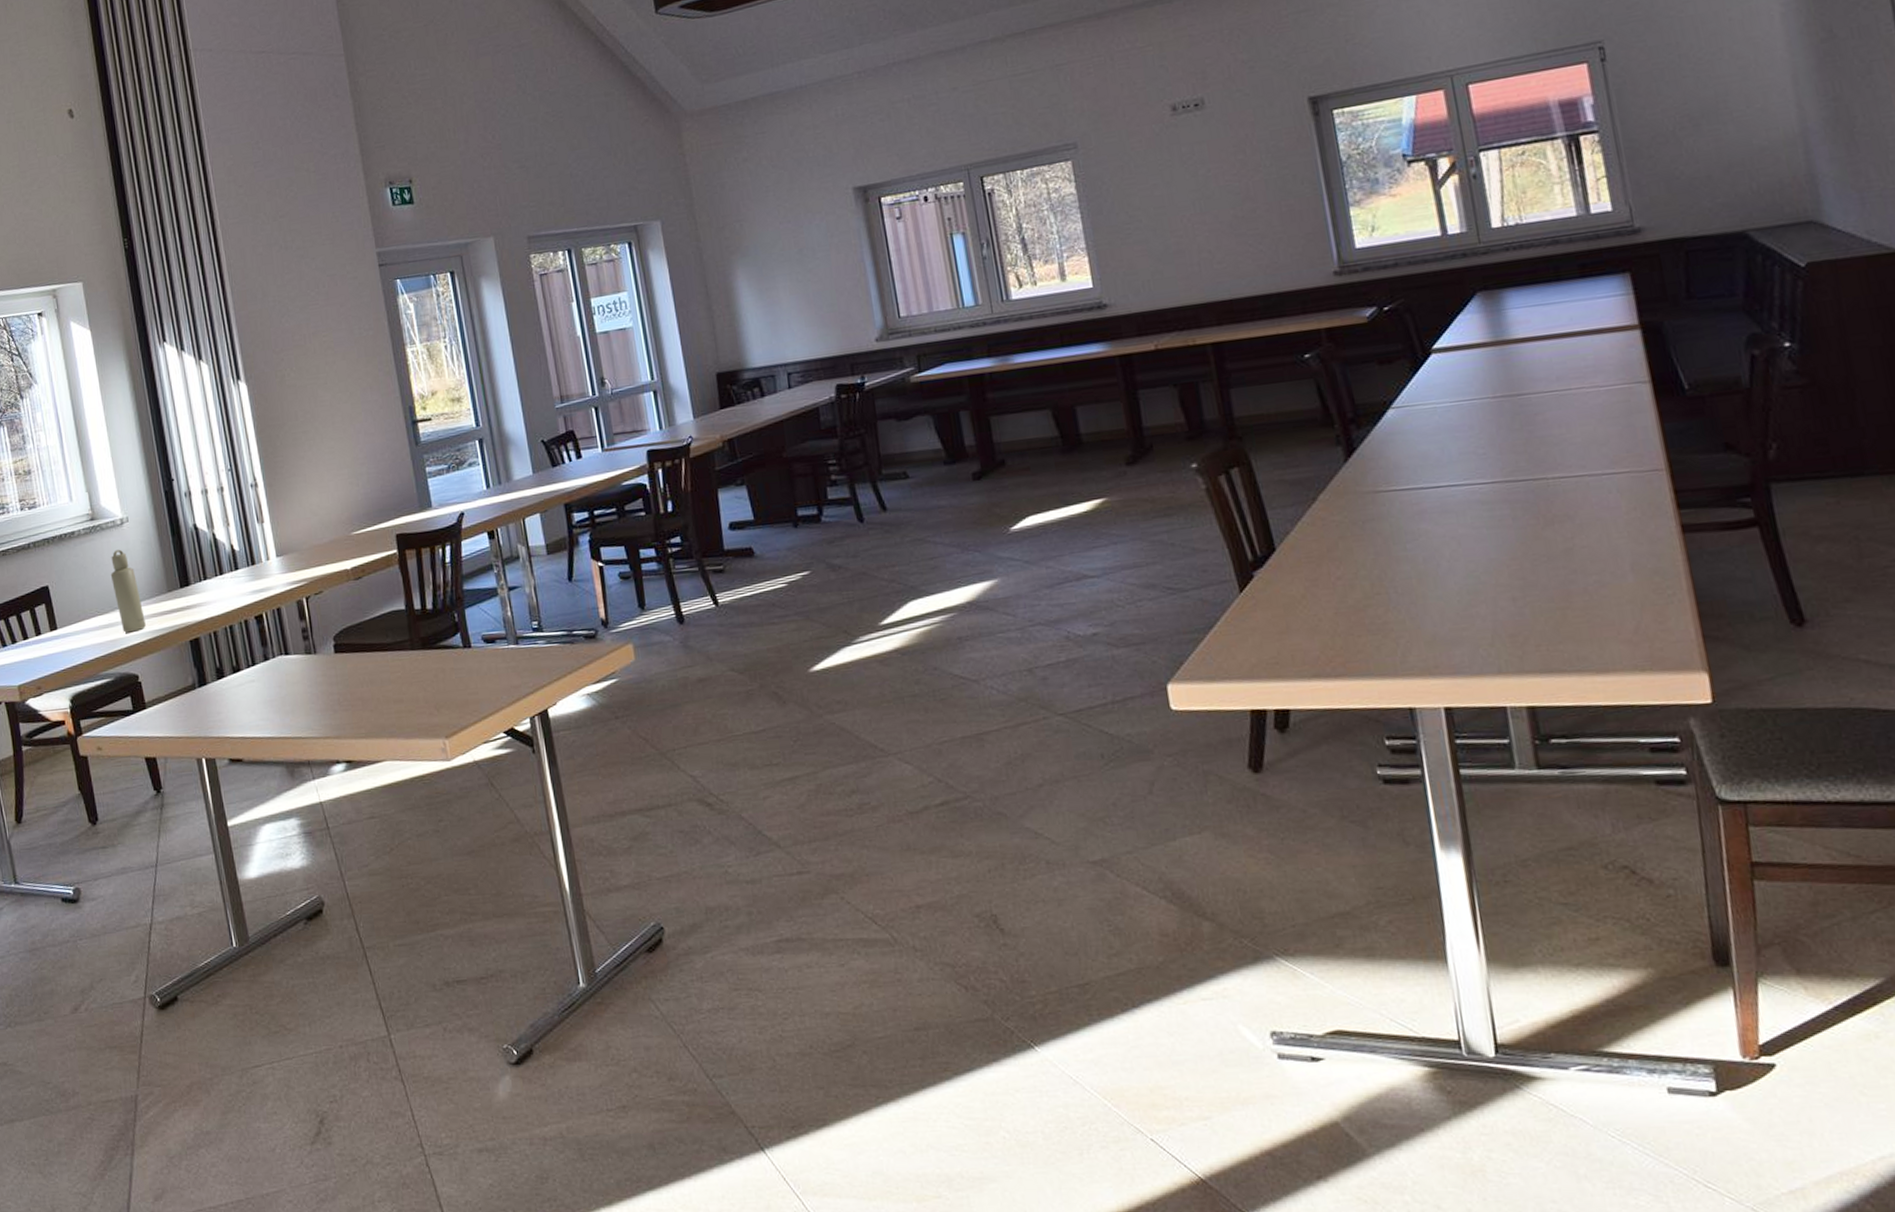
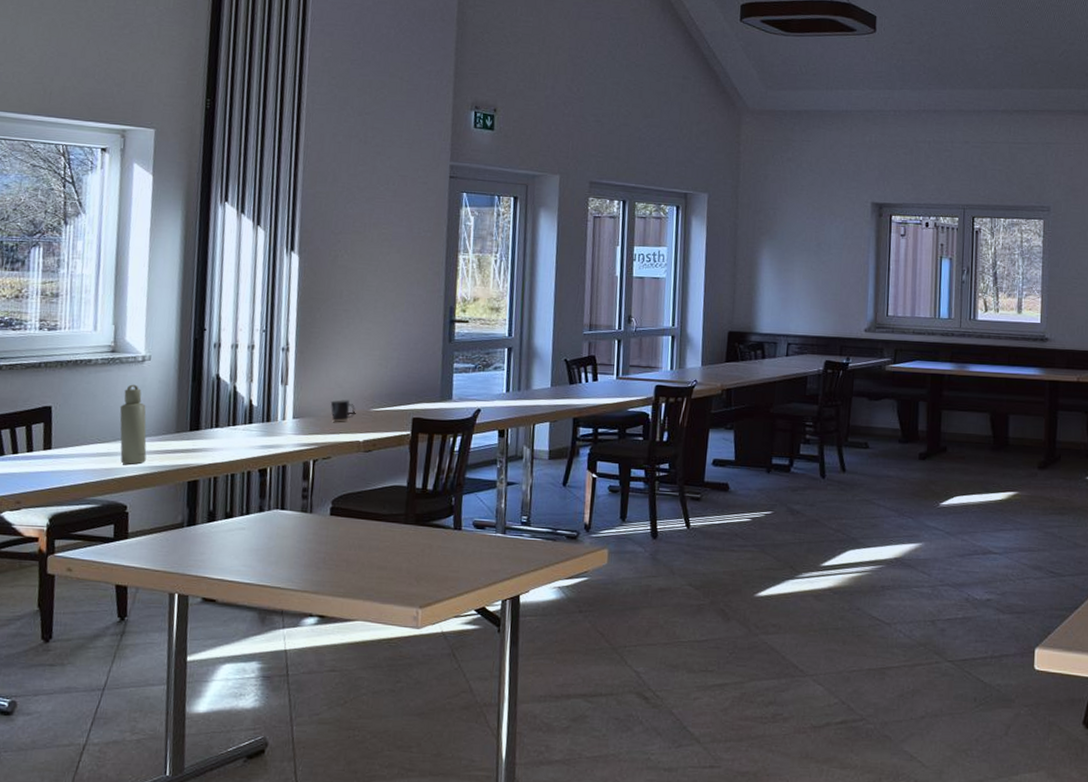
mug: none [309,527,337,553] -> present [330,399,355,422]

